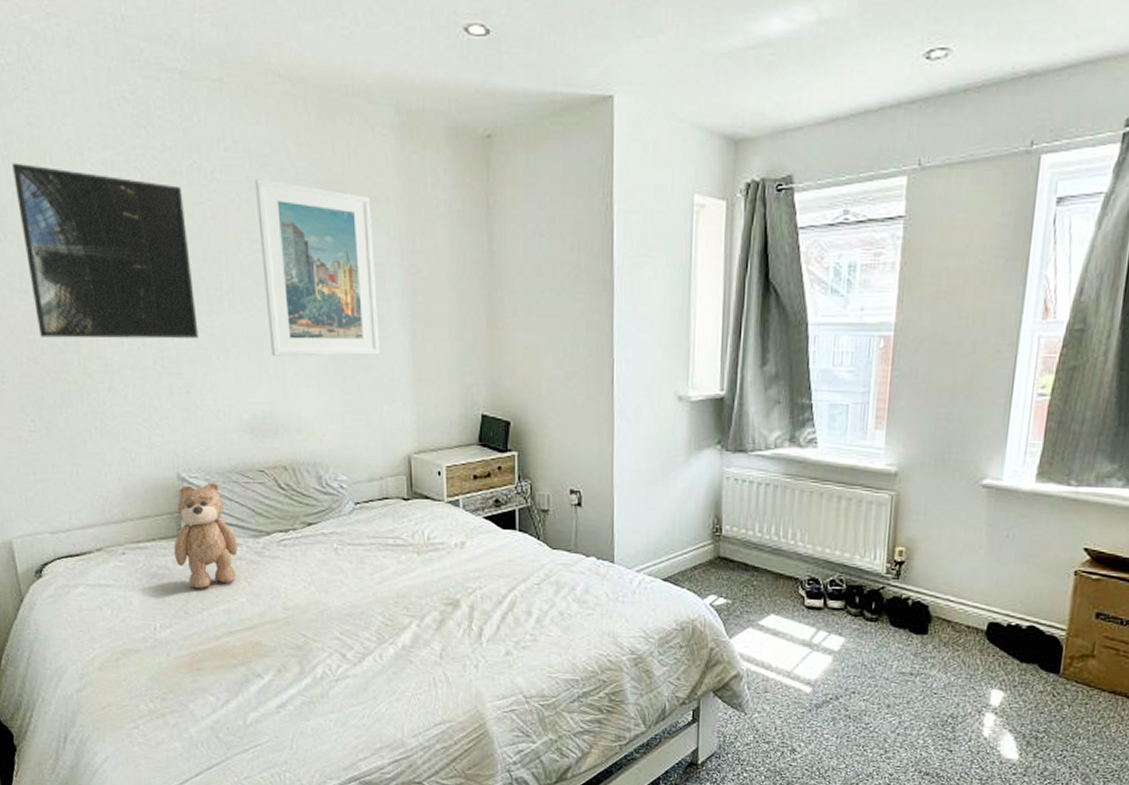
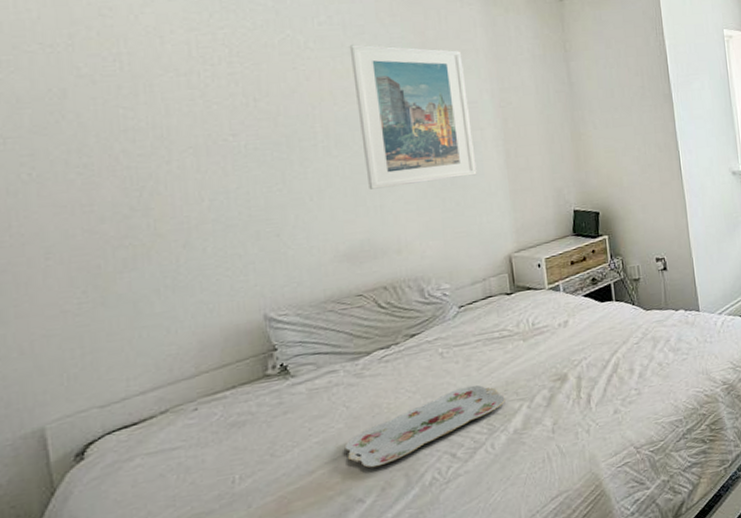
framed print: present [12,162,199,339] -> none [77,49,290,207]
teddy bear: present [173,483,238,589] -> none [258,316,334,427]
serving tray: none [246,589,395,648] -> present [344,385,505,468]

